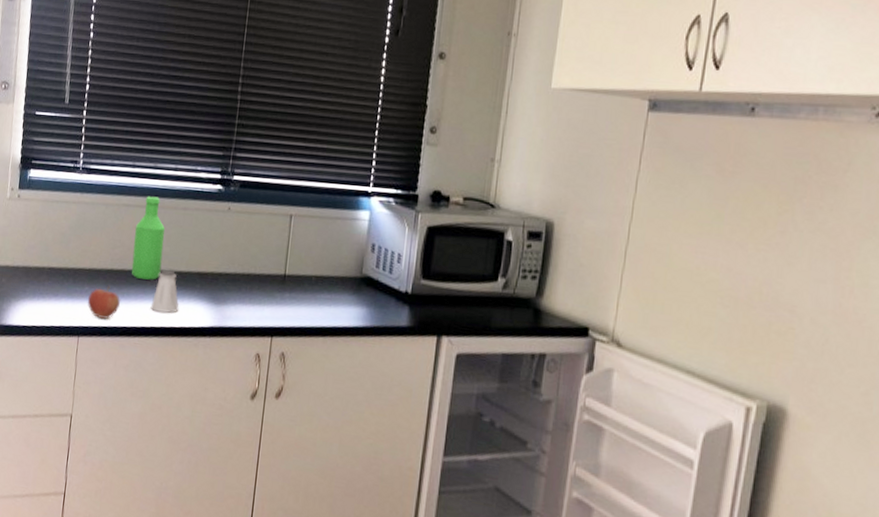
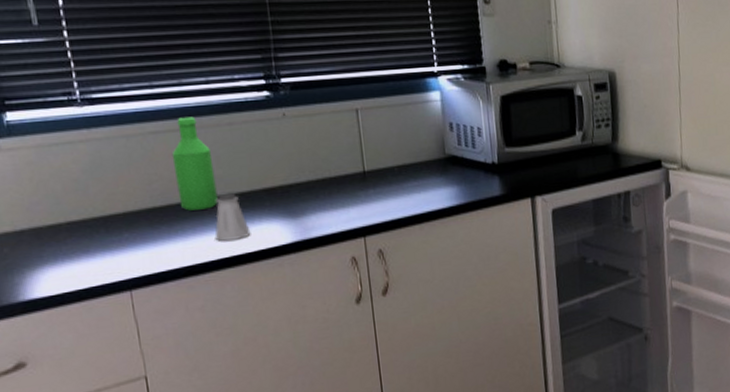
apple: present [87,285,121,319] -> none [131,226,177,264]

